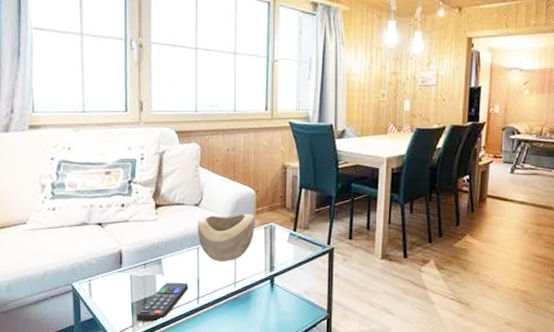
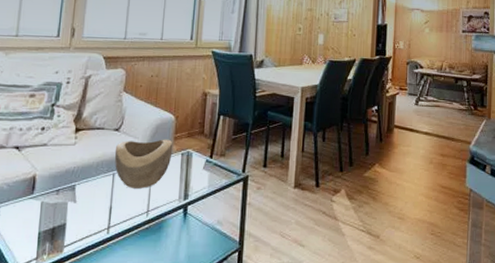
remote control: present [135,282,189,322] -> none [41,210,101,254]

